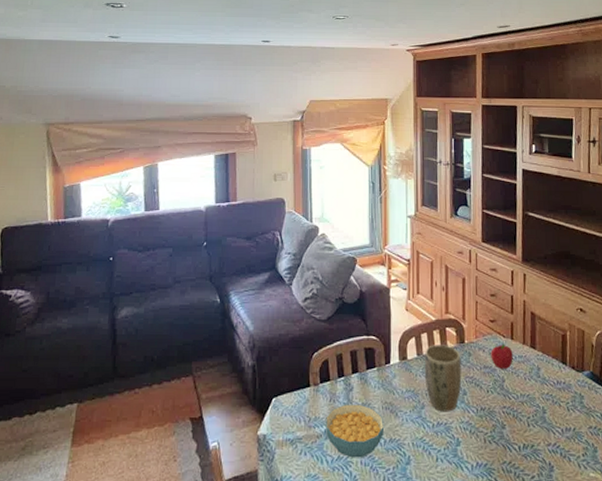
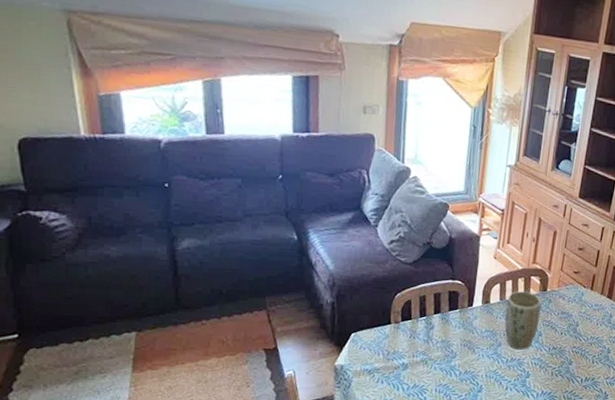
cereal bowl: present [326,404,385,458] -> none [404,340,461,386]
fruit: present [491,344,513,369] -> none [569,293,591,315]

